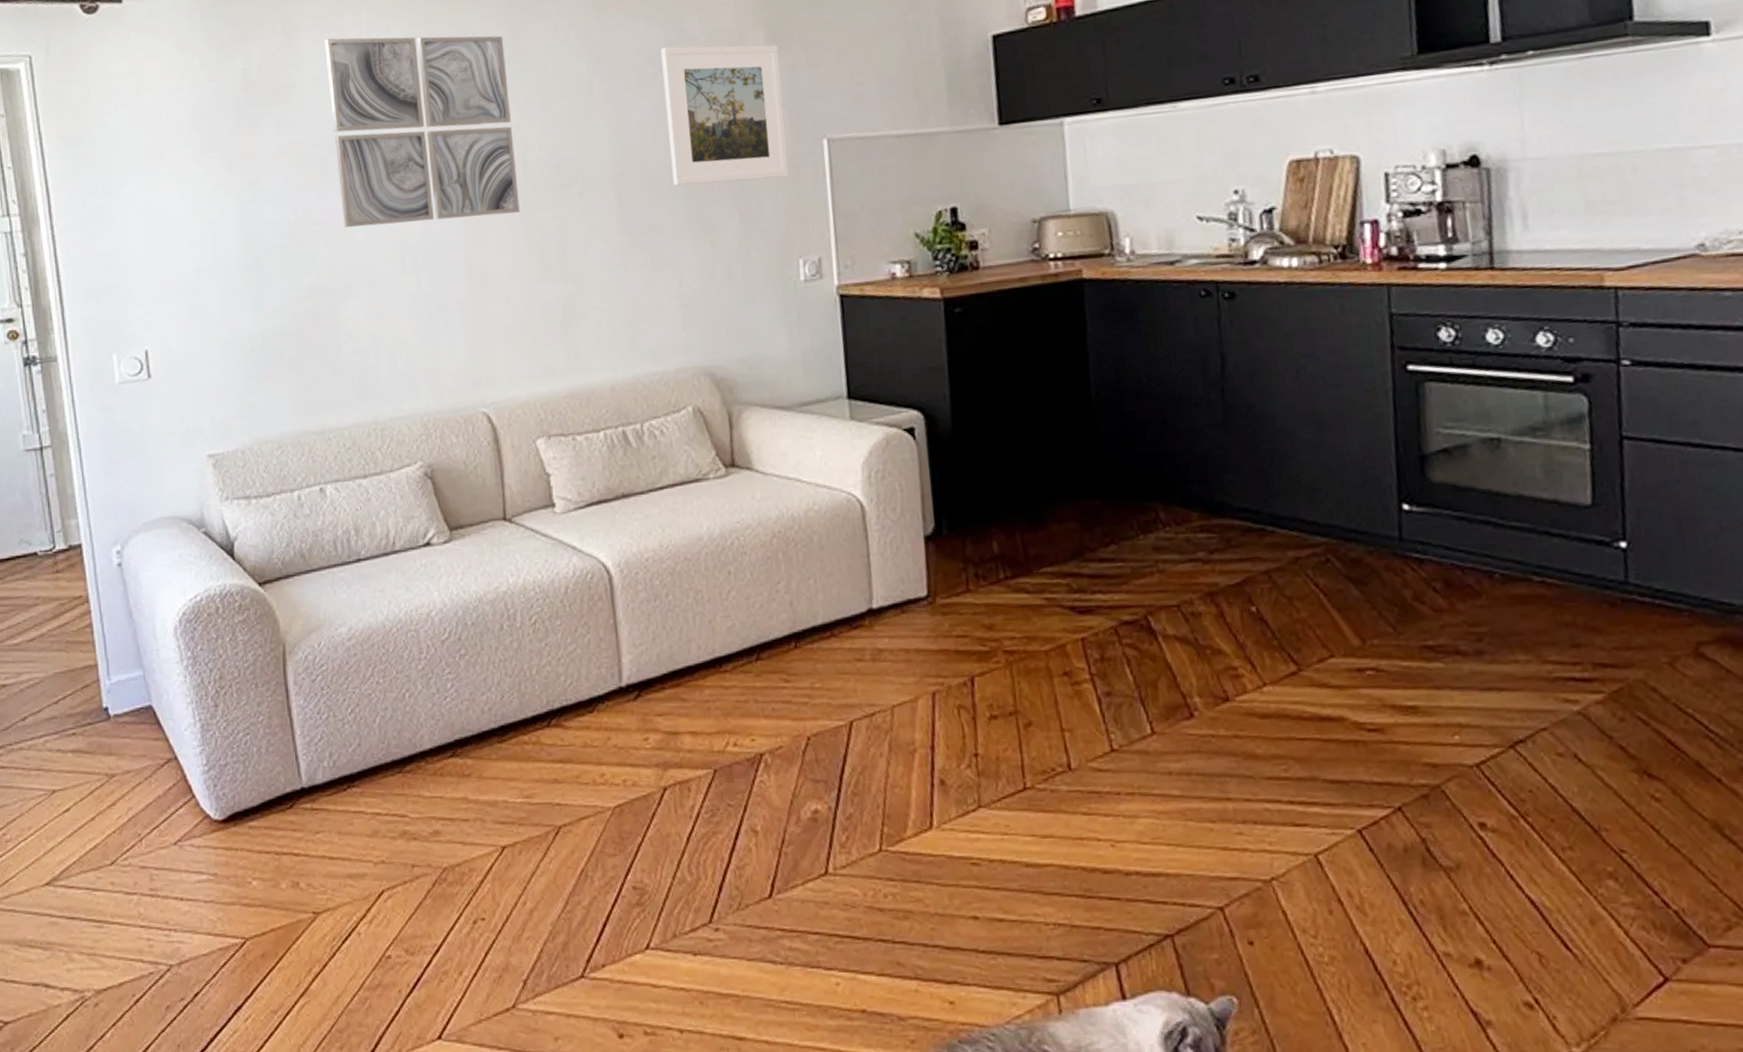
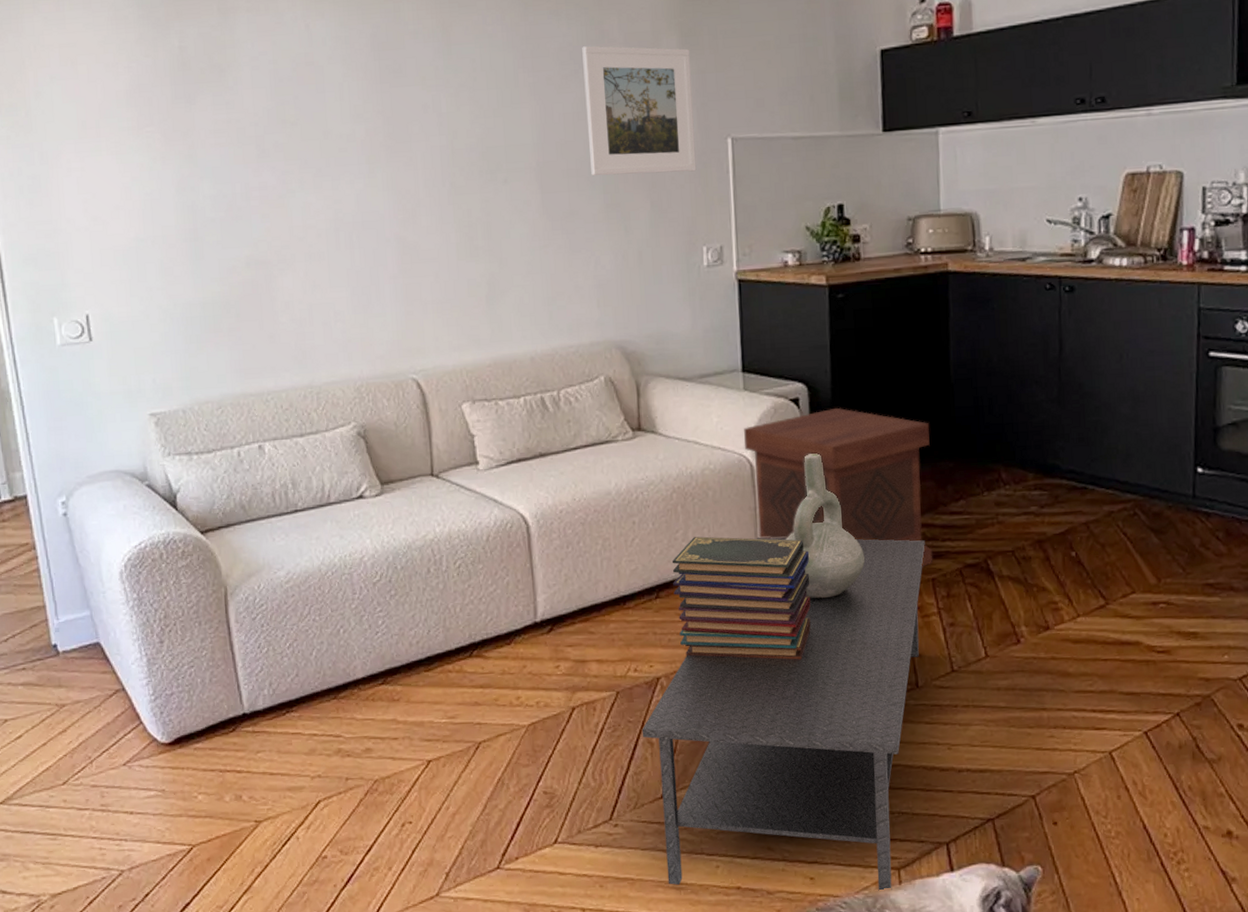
wall art: present [324,35,520,228] -> none [260,20,449,204]
coffee table: none [744,588,1071,1021] -> present [642,537,925,891]
book stack: none [773,588,939,735] -> present [671,536,811,660]
side table: none [852,437,1082,625] -> present [743,407,933,567]
decorative vase: none [904,491,1000,662] -> present [785,453,865,599]

